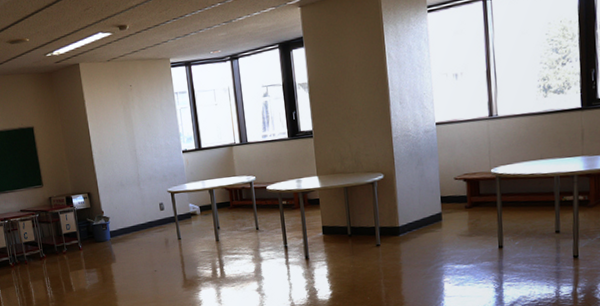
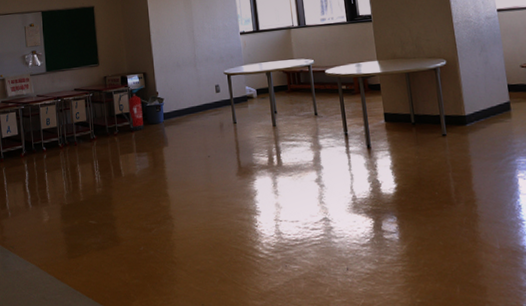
fire extinguisher: none [64,205,92,249] -> present [118,85,145,131]

